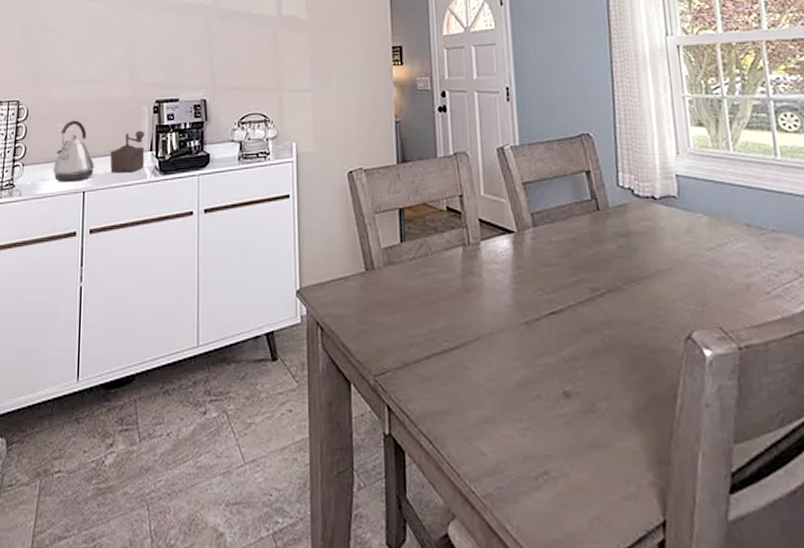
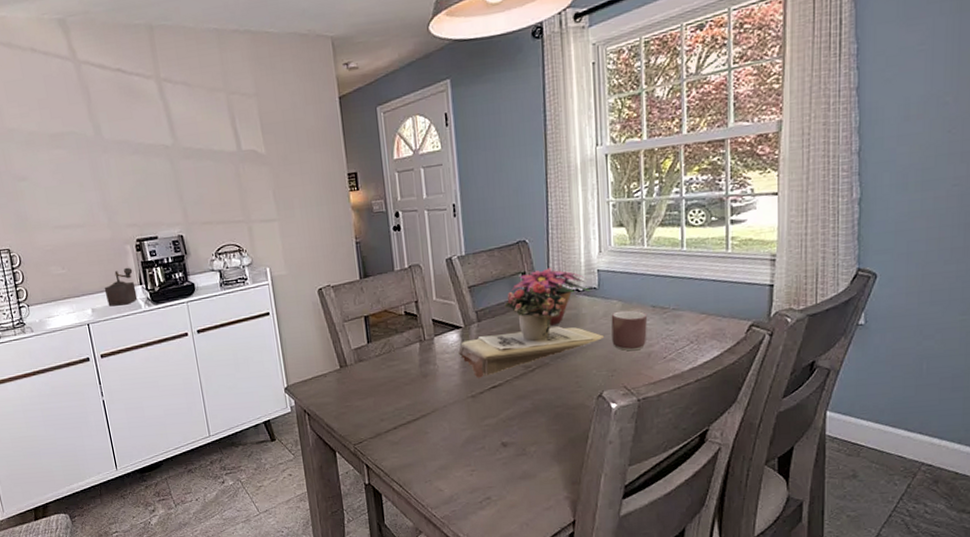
kettle: present [52,120,95,182] -> none [55,262,94,318]
flower arrangement: none [509,185,689,299] -> present [458,282,604,378]
flower arrangement: none [574,168,668,239] -> present [512,268,590,326]
mug: none [696,227,744,281] -> present [611,310,648,351]

